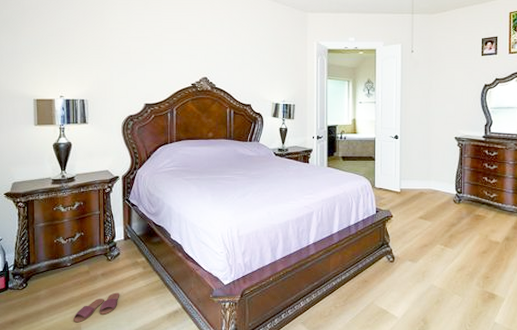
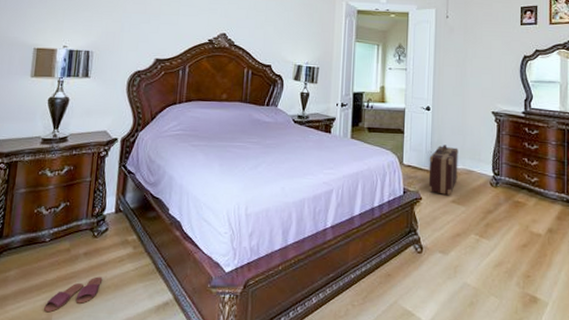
suitcase: none [398,169,425,213] -> present [428,144,458,196]

